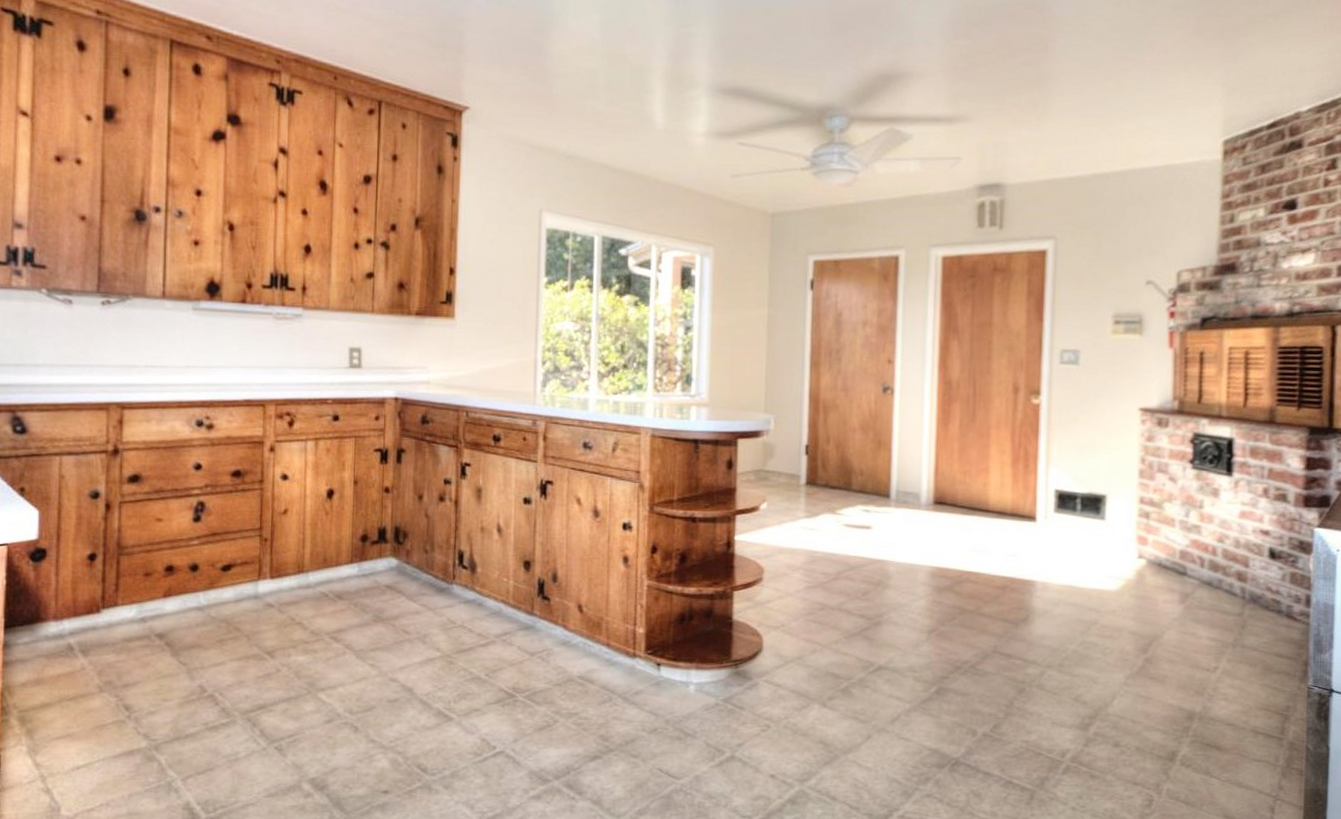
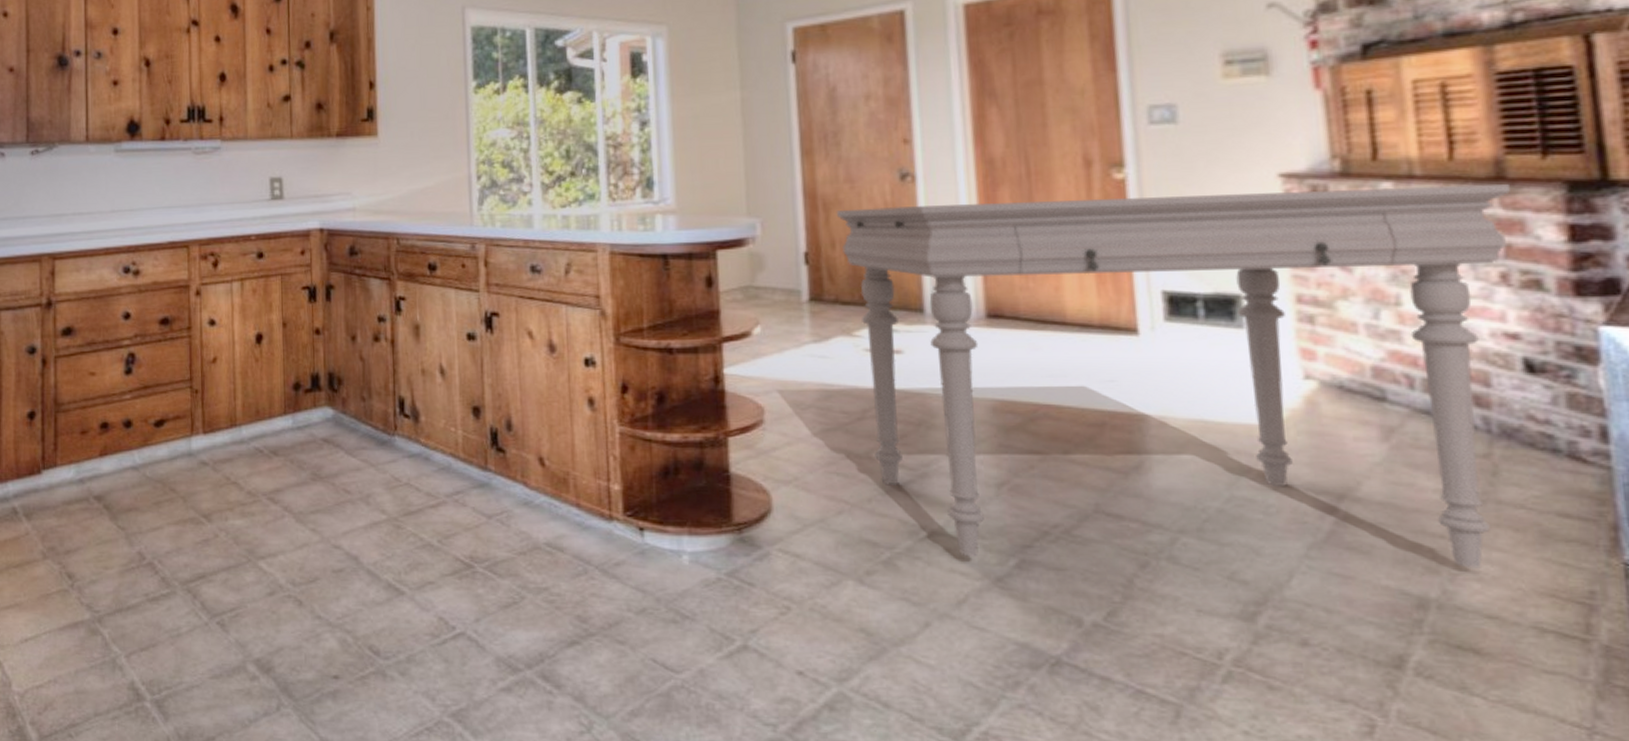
dining table: none [832,413,1276,692] -> present [836,184,1510,569]

